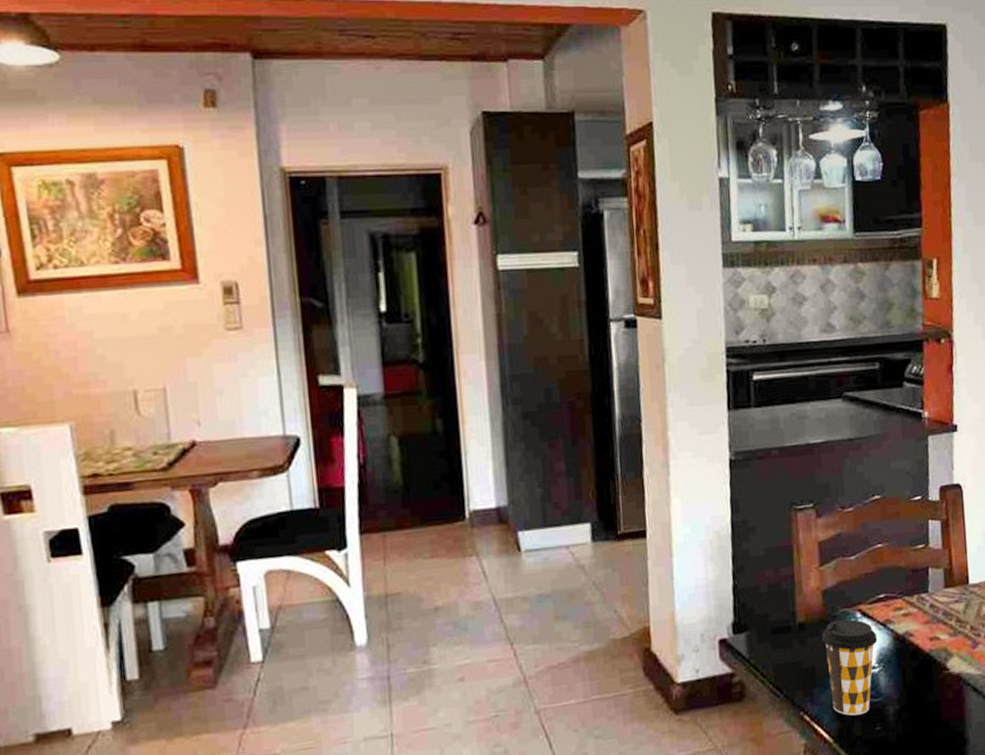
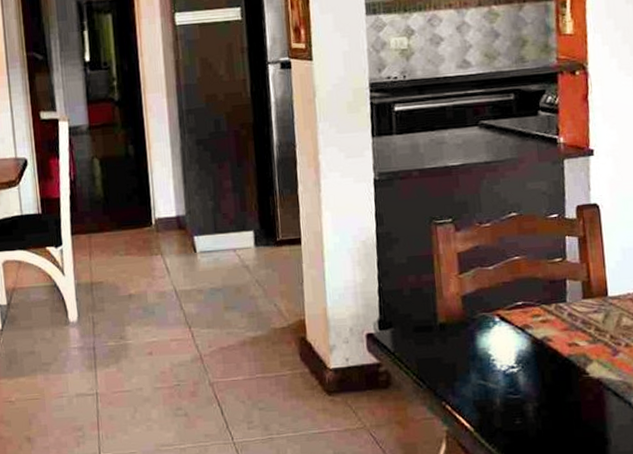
coffee cup: present [821,619,878,716] -> none [461,322,516,409]

